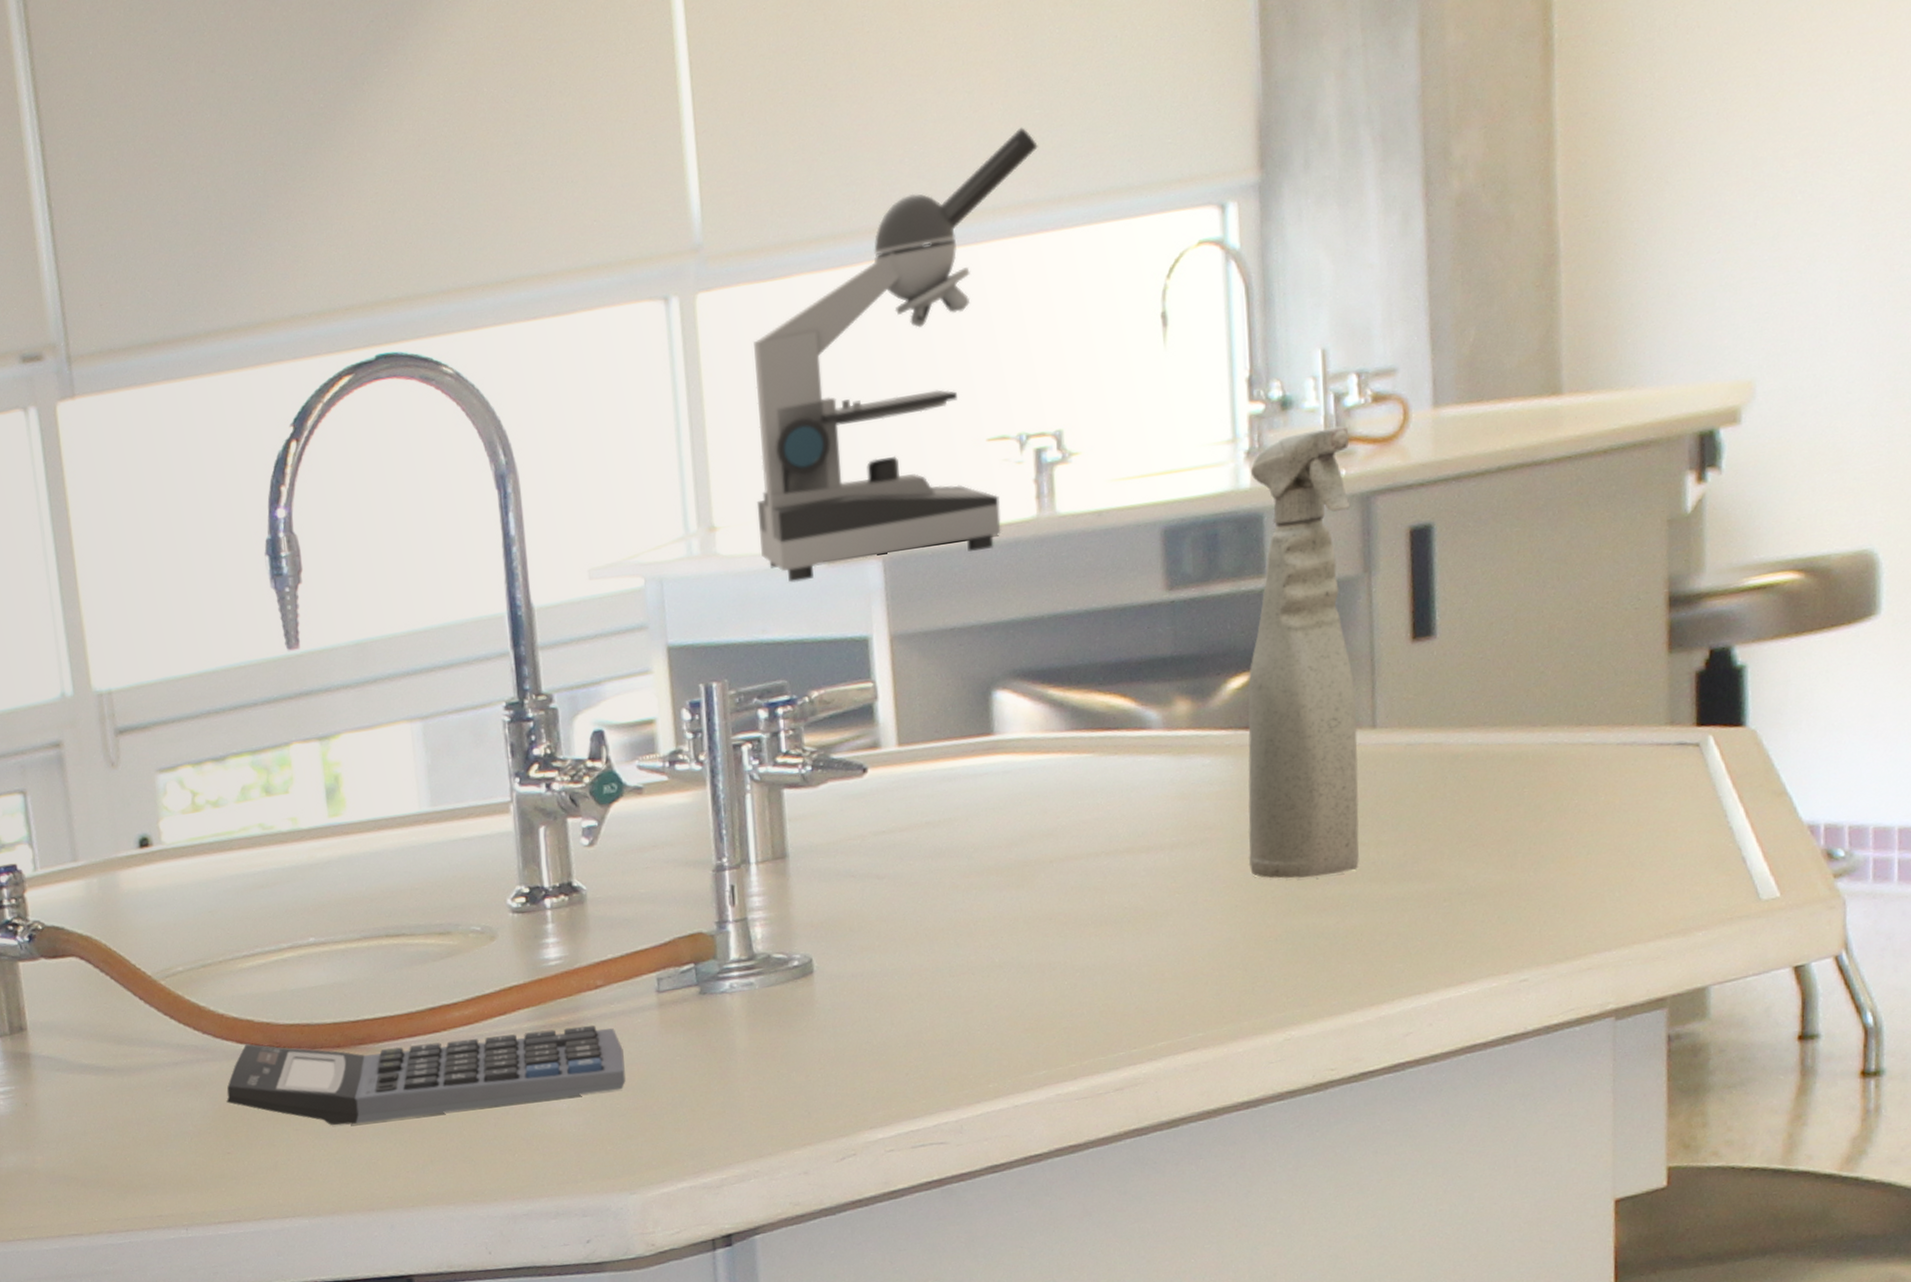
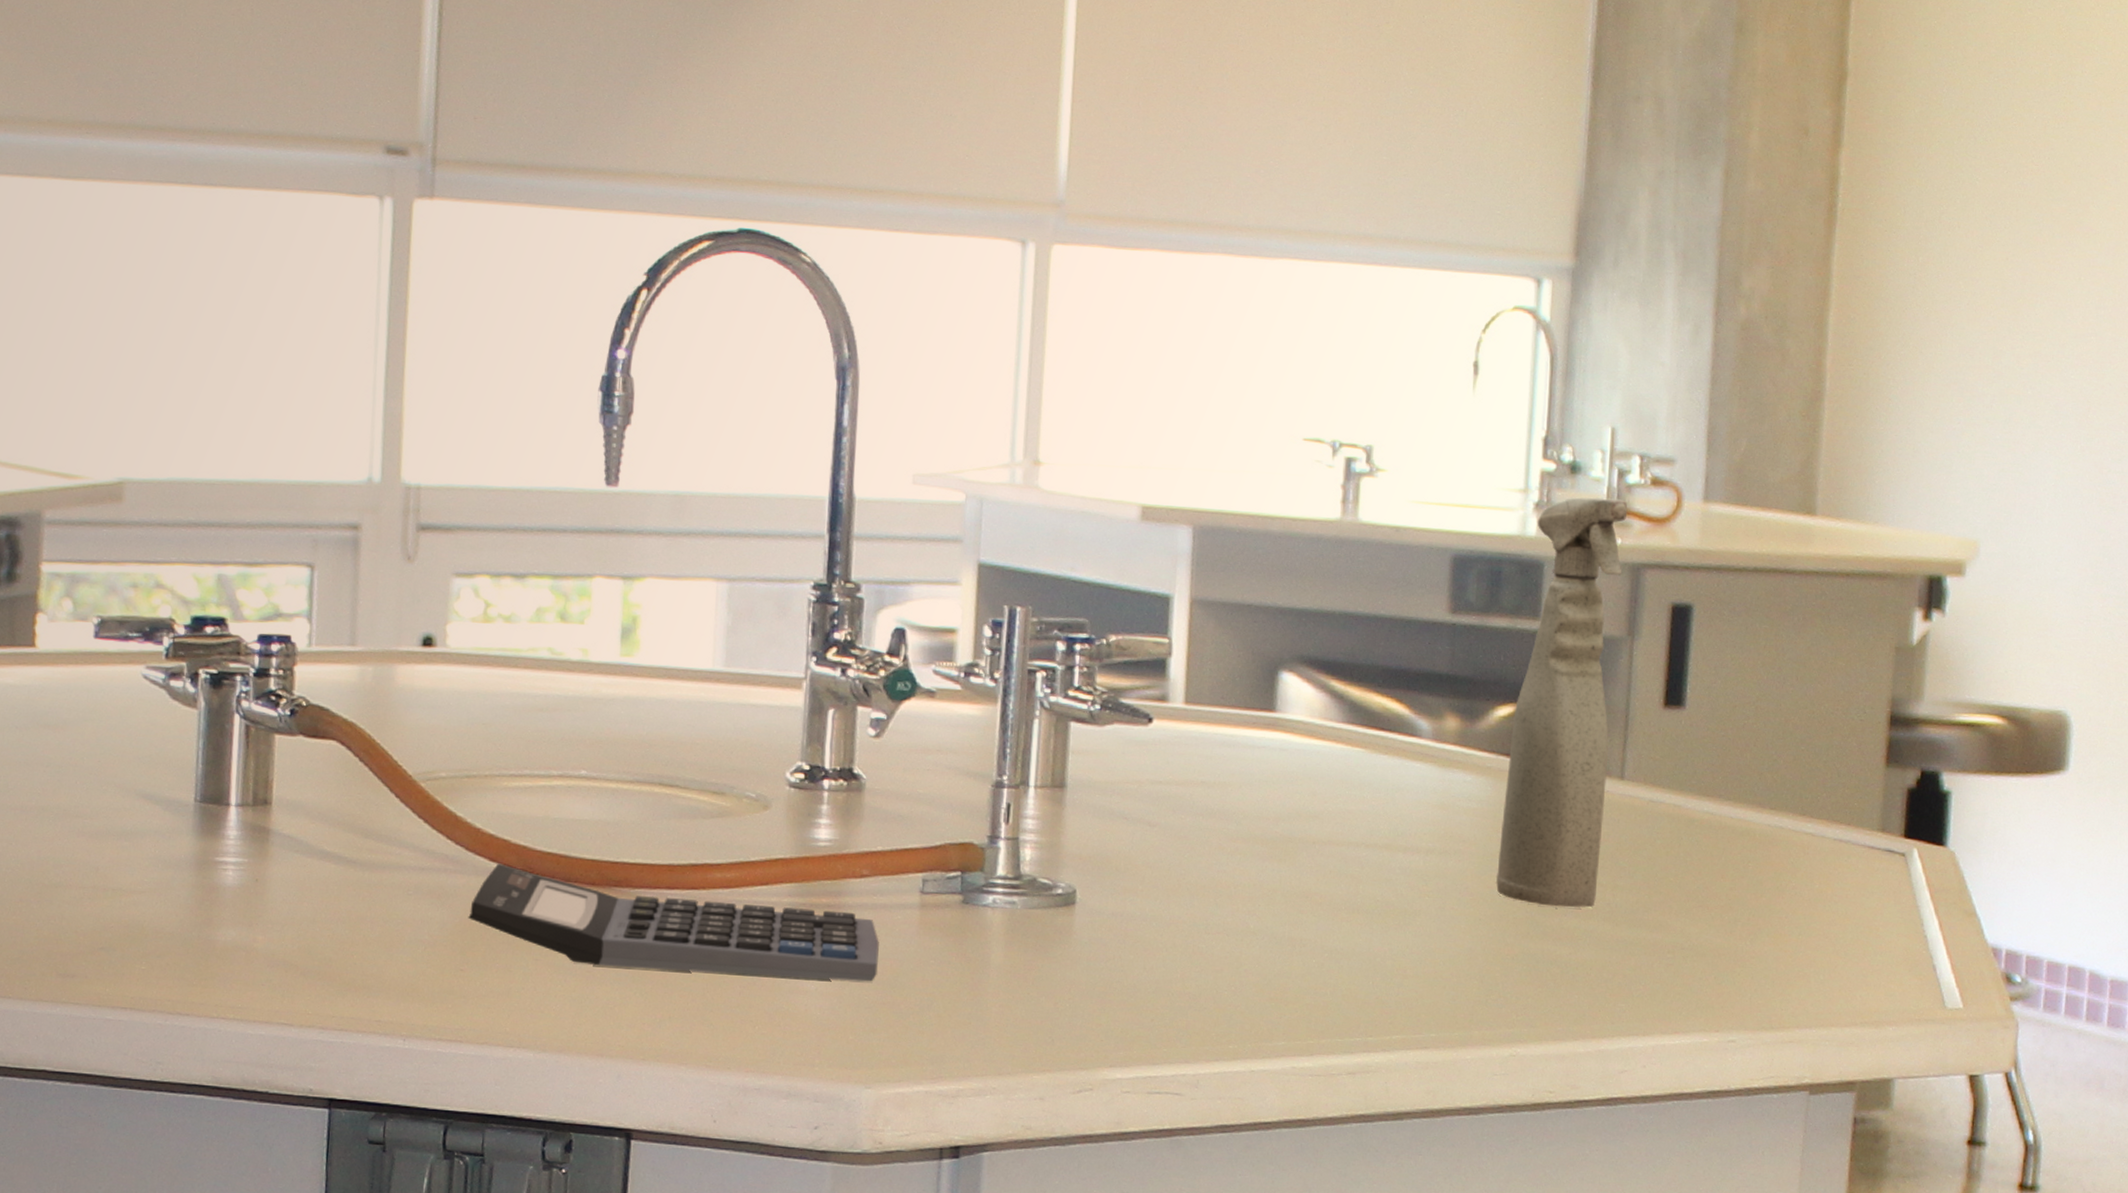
microscope: present [754,127,1038,583] -> none [1080,168,1382,539]

